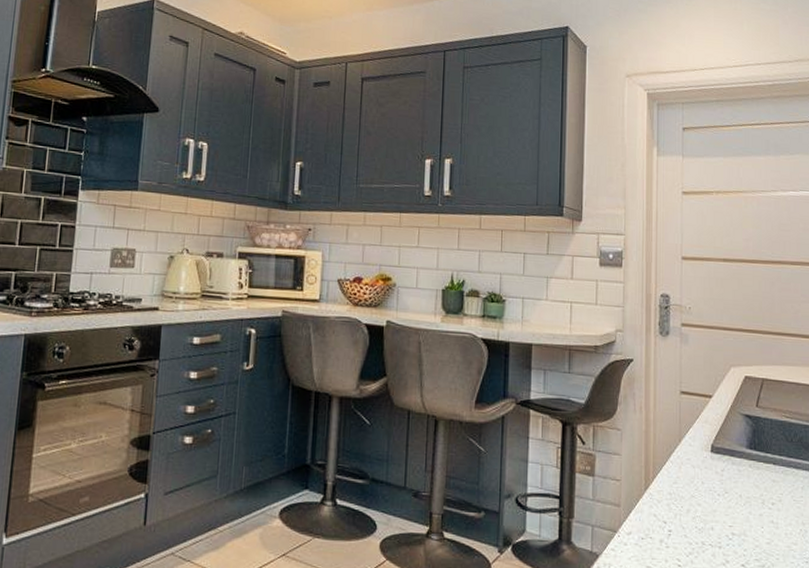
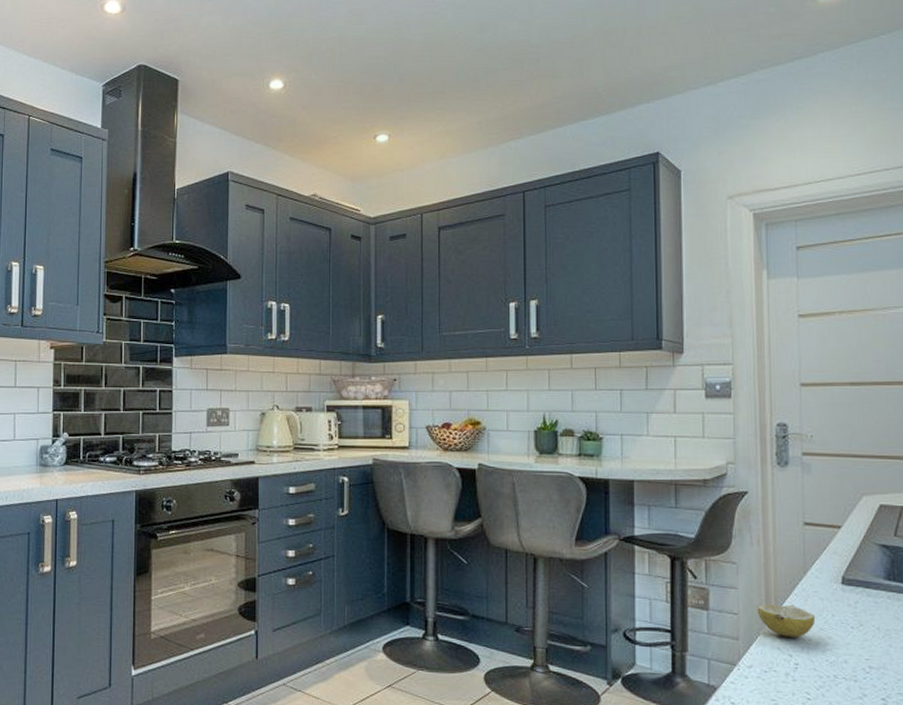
lemon: none [637,470,688,505] -> present [757,603,816,638]

